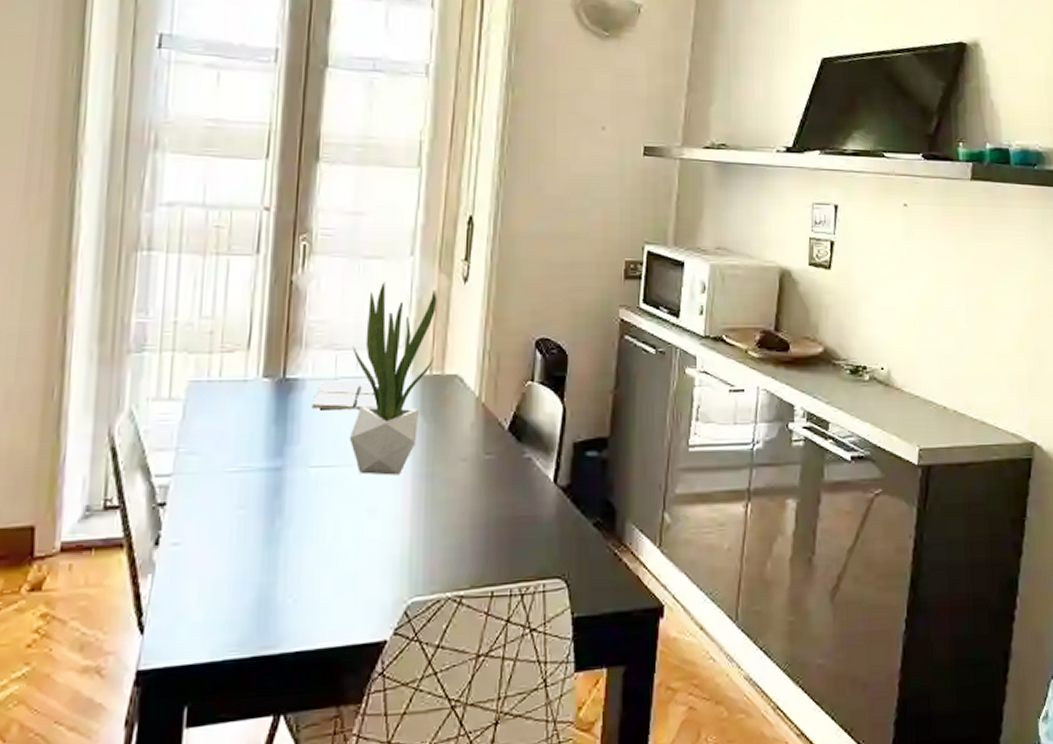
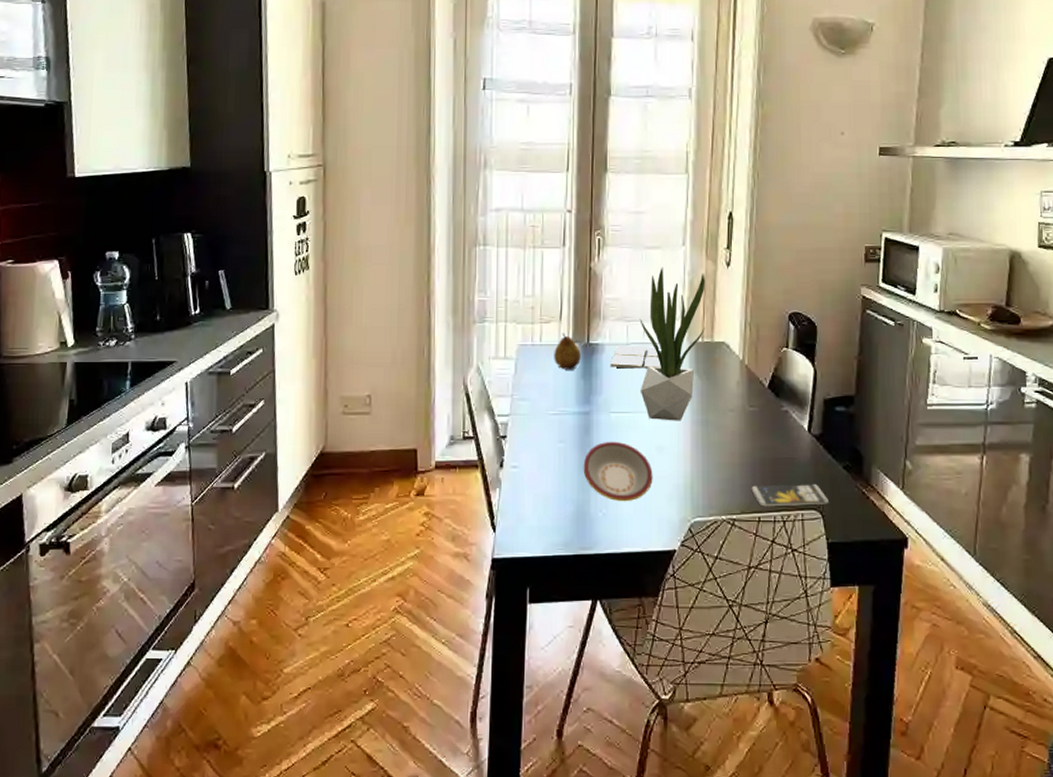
fruit: none [237,364,274,413] -> present [554,332,581,370]
plate: none [269,504,361,583] -> present [583,441,653,502]
smartphone: none [483,546,575,578] -> present [751,484,829,507]

